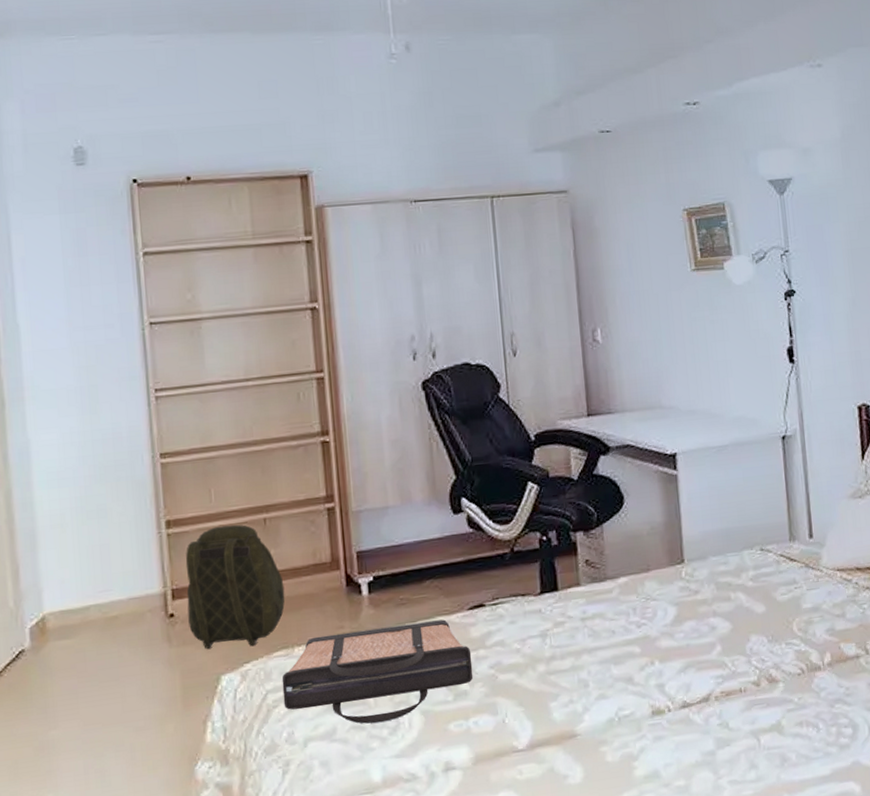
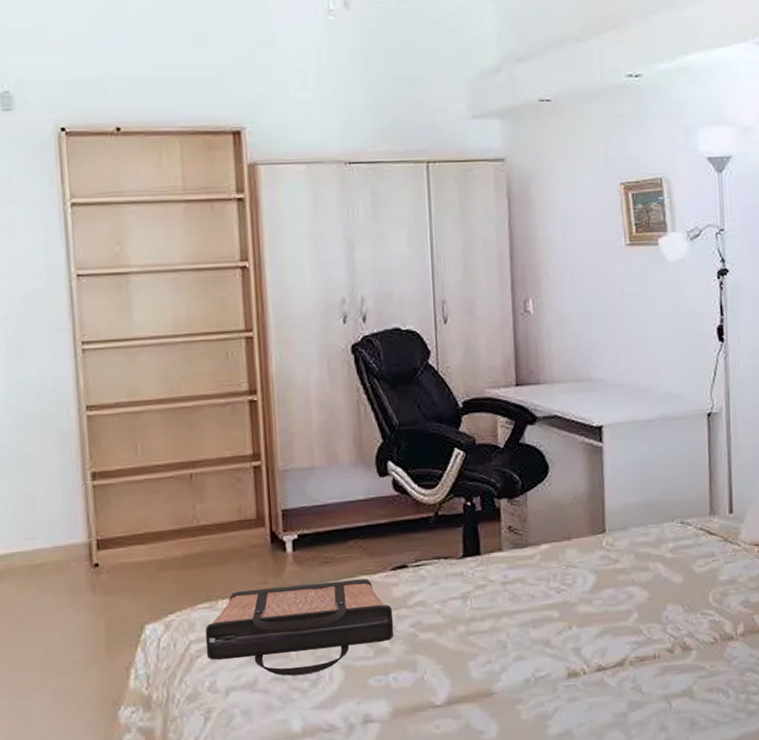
backpack: present [185,524,285,649] -> none [110,479,210,599]

